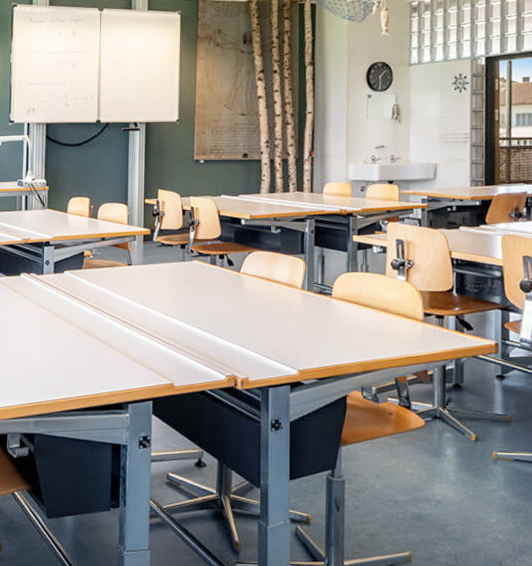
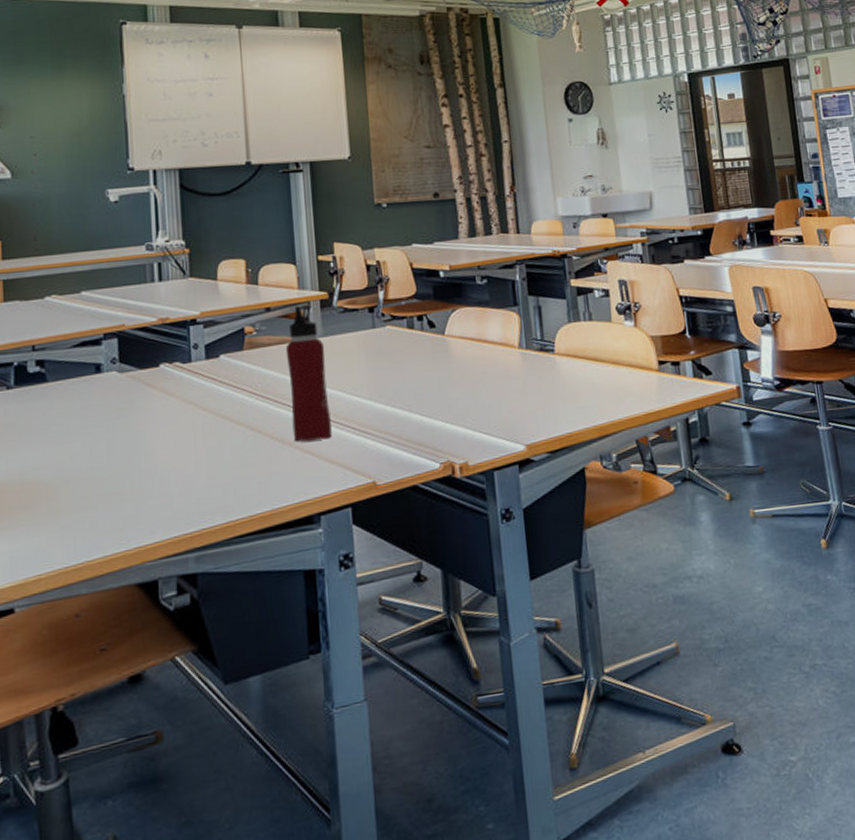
water bottle: none [113,237,144,345] -> present [285,304,332,442]

